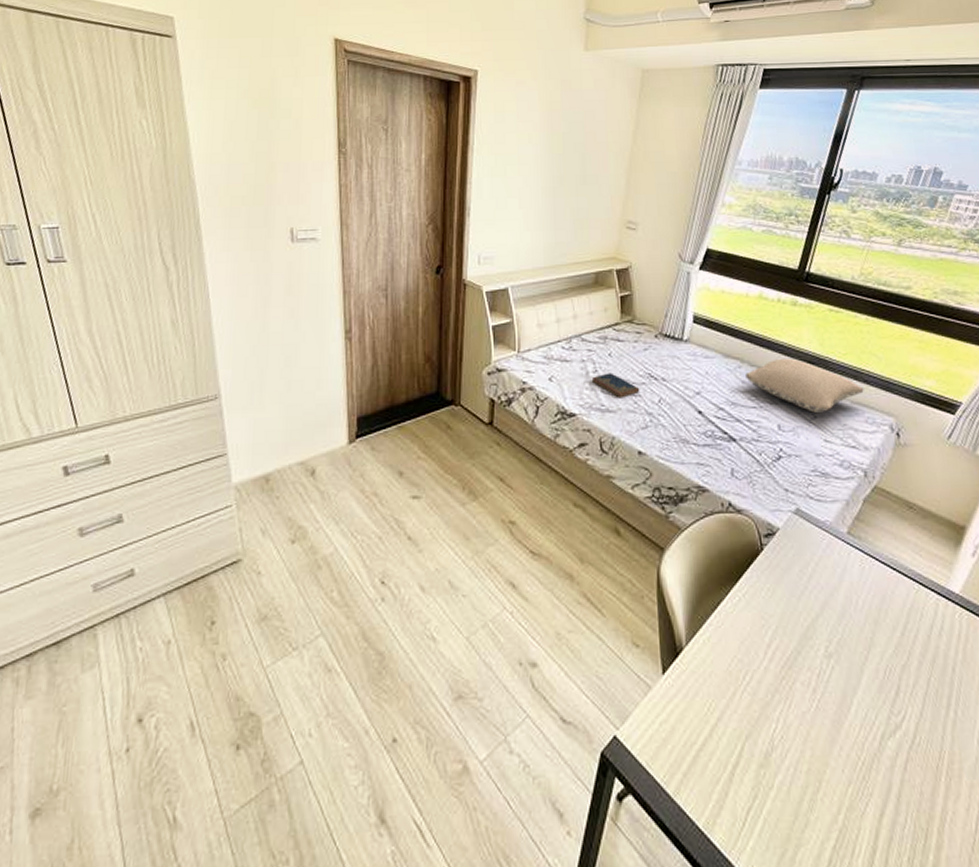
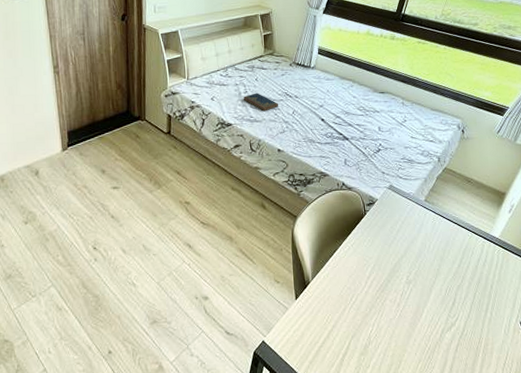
pillow: present [745,358,864,413] -> none [356,78,441,118]

